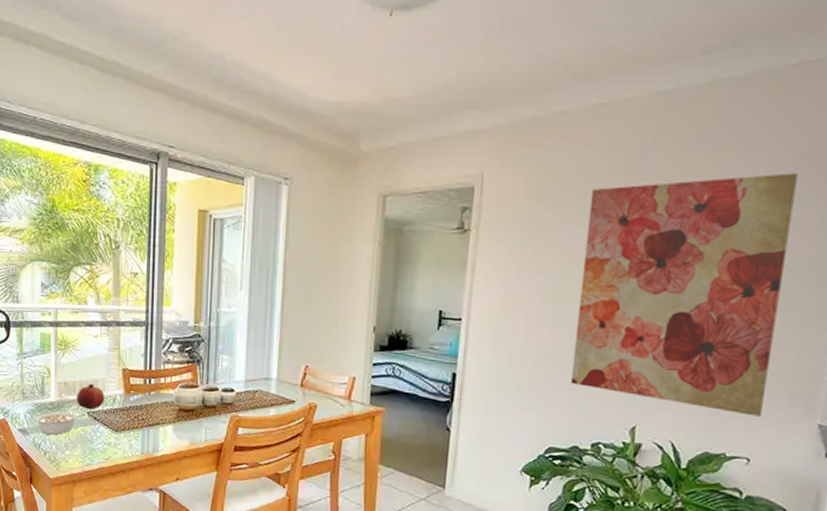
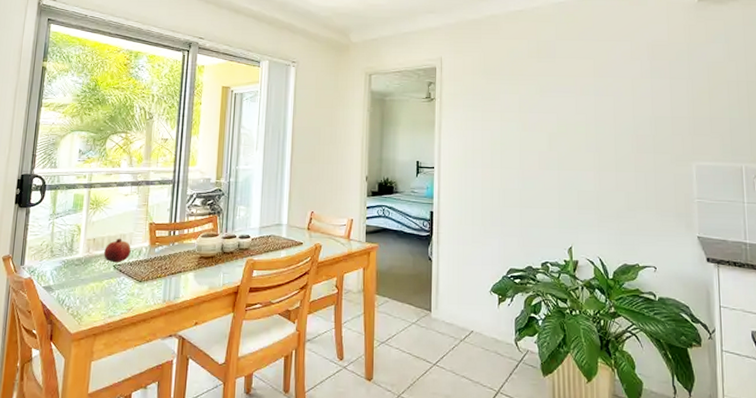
legume: present [35,411,85,435] -> none [61,266,111,290]
wall art: present [570,173,798,417] -> none [519,57,659,233]

